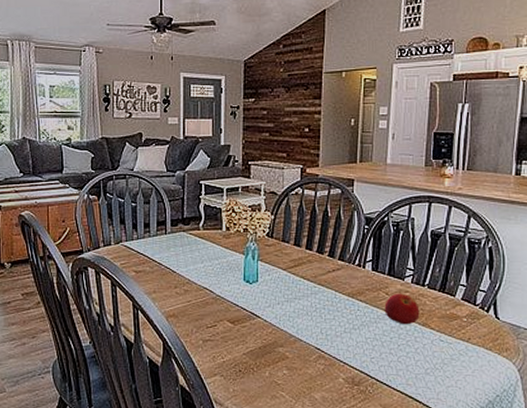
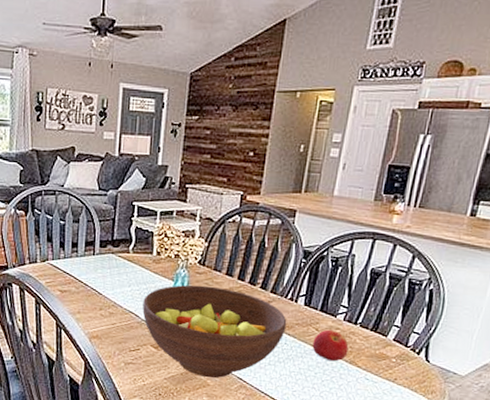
fruit bowl: none [216,257,357,350] -> present [142,284,287,379]

